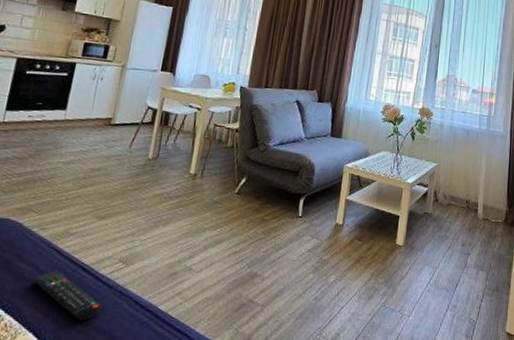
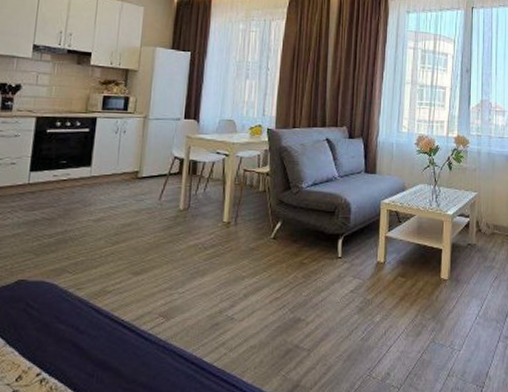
remote control: present [32,270,103,321] -> none [74,329,147,379]

